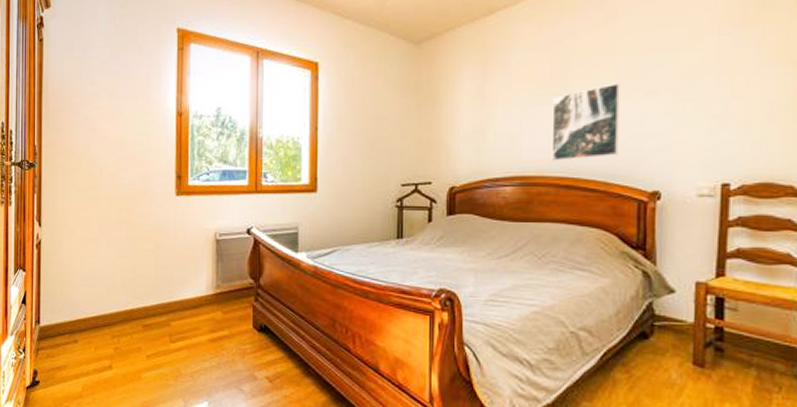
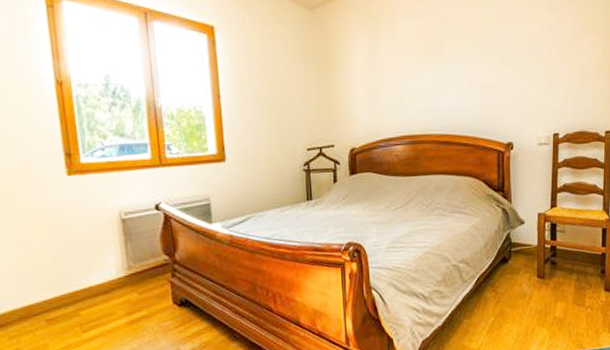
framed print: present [551,83,620,161] -> none [431,50,483,121]

